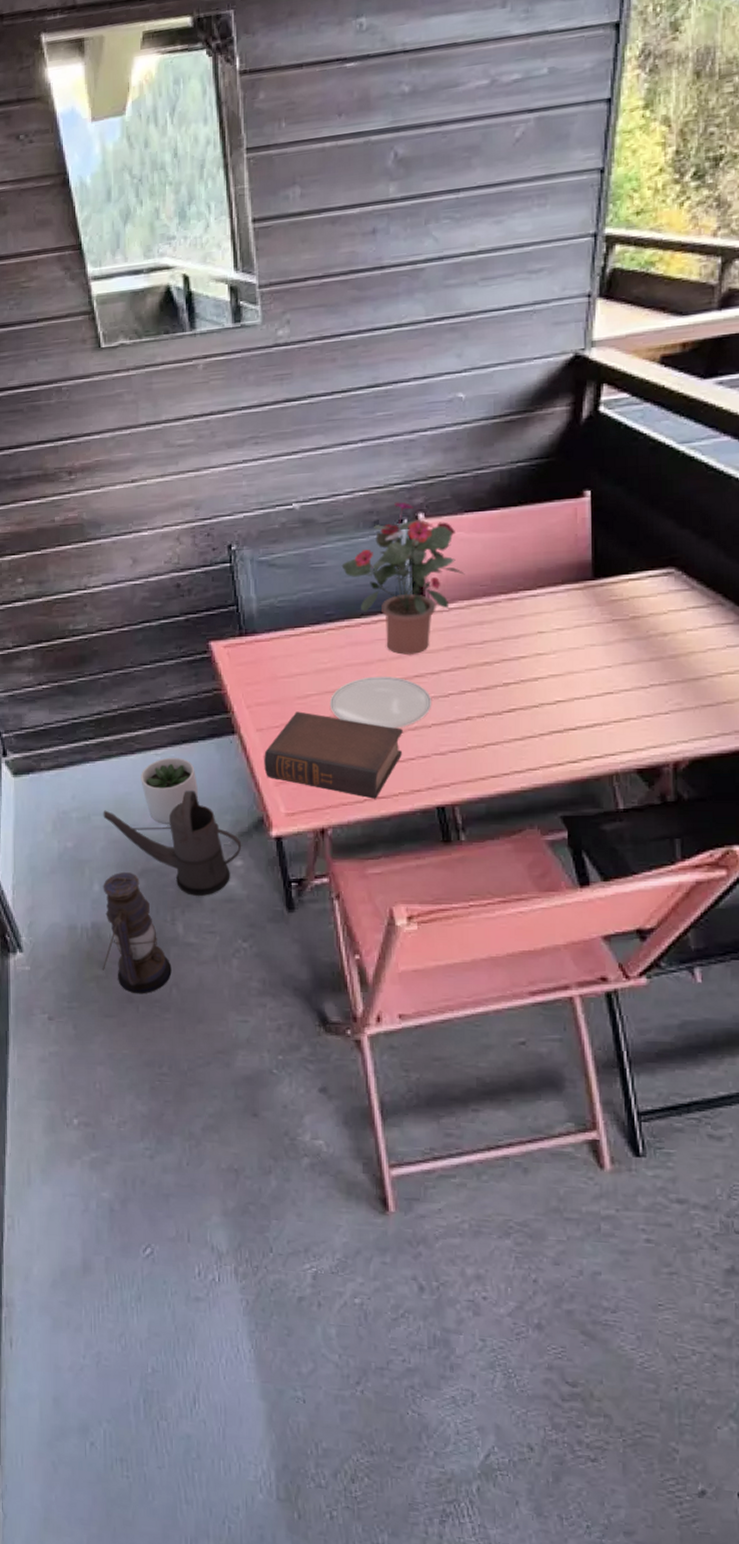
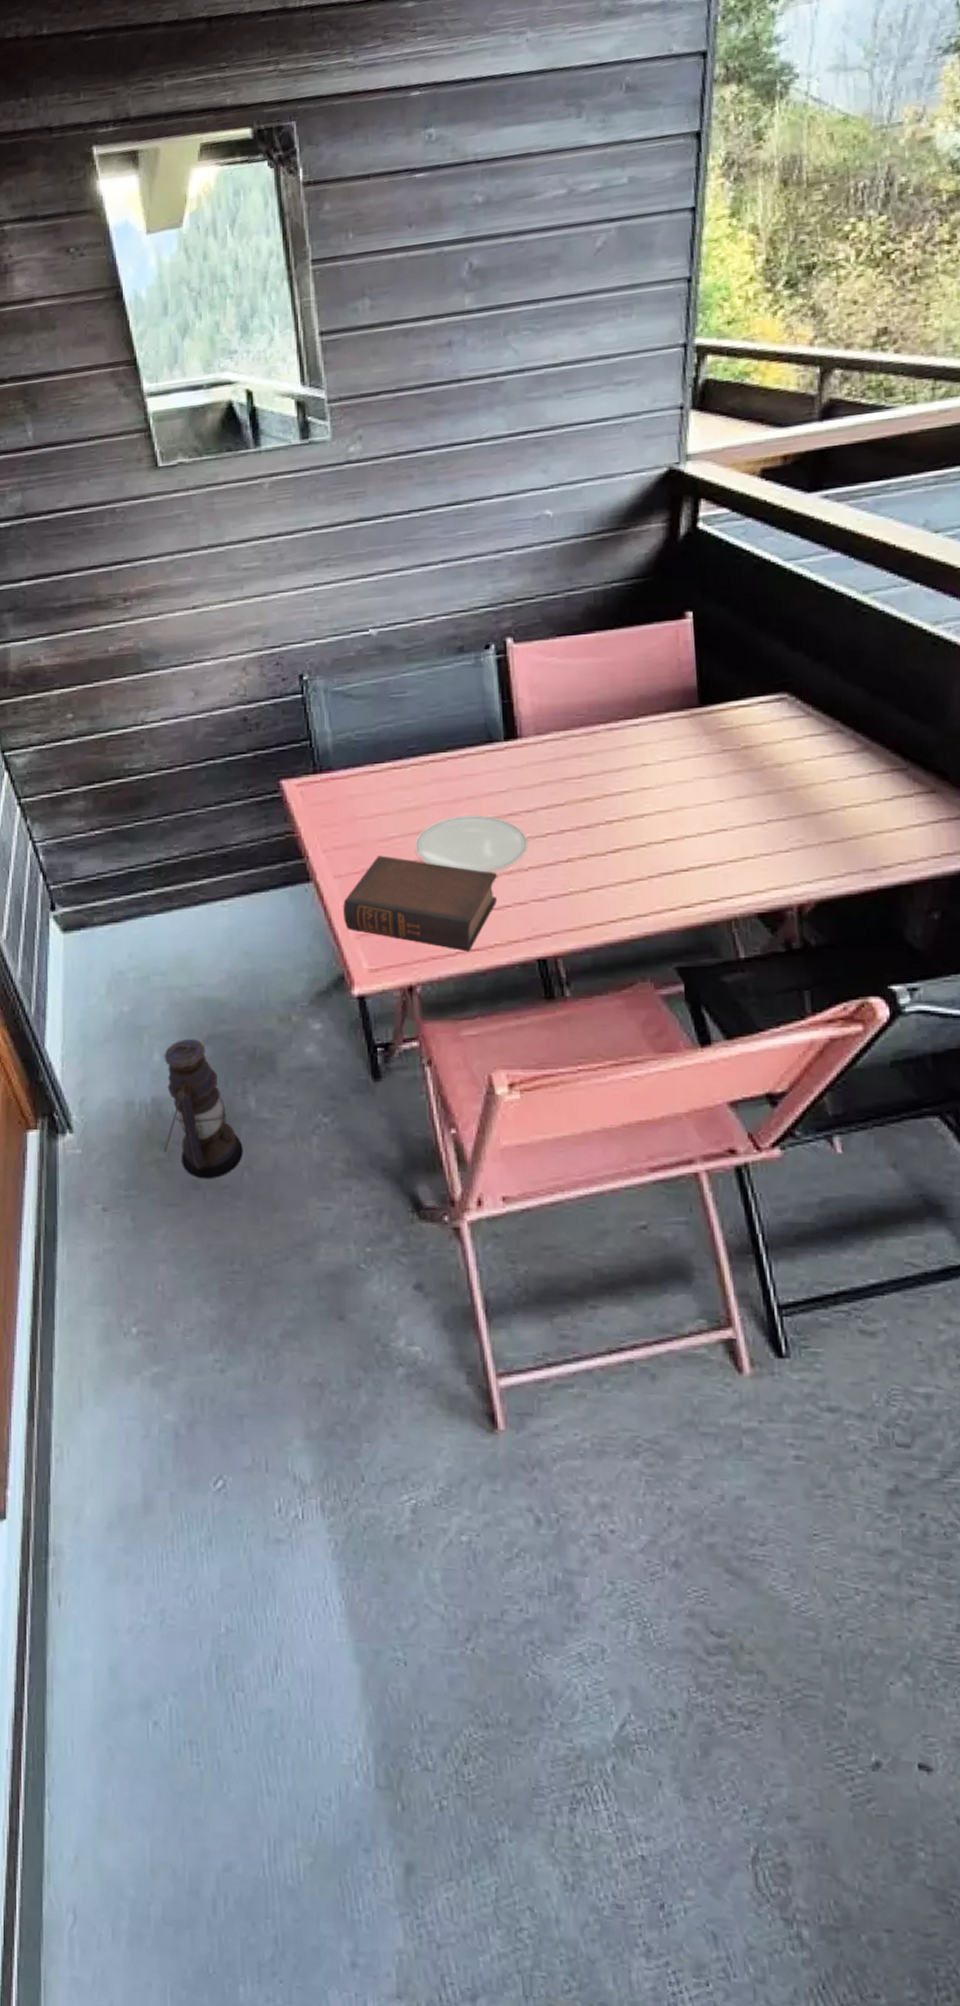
watering can: present [103,791,242,896] -> none [163,945,321,1064]
planter: present [141,757,199,825] -> none [205,908,271,985]
potted flower: present [341,502,465,655] -> none [424,626,560,791]

